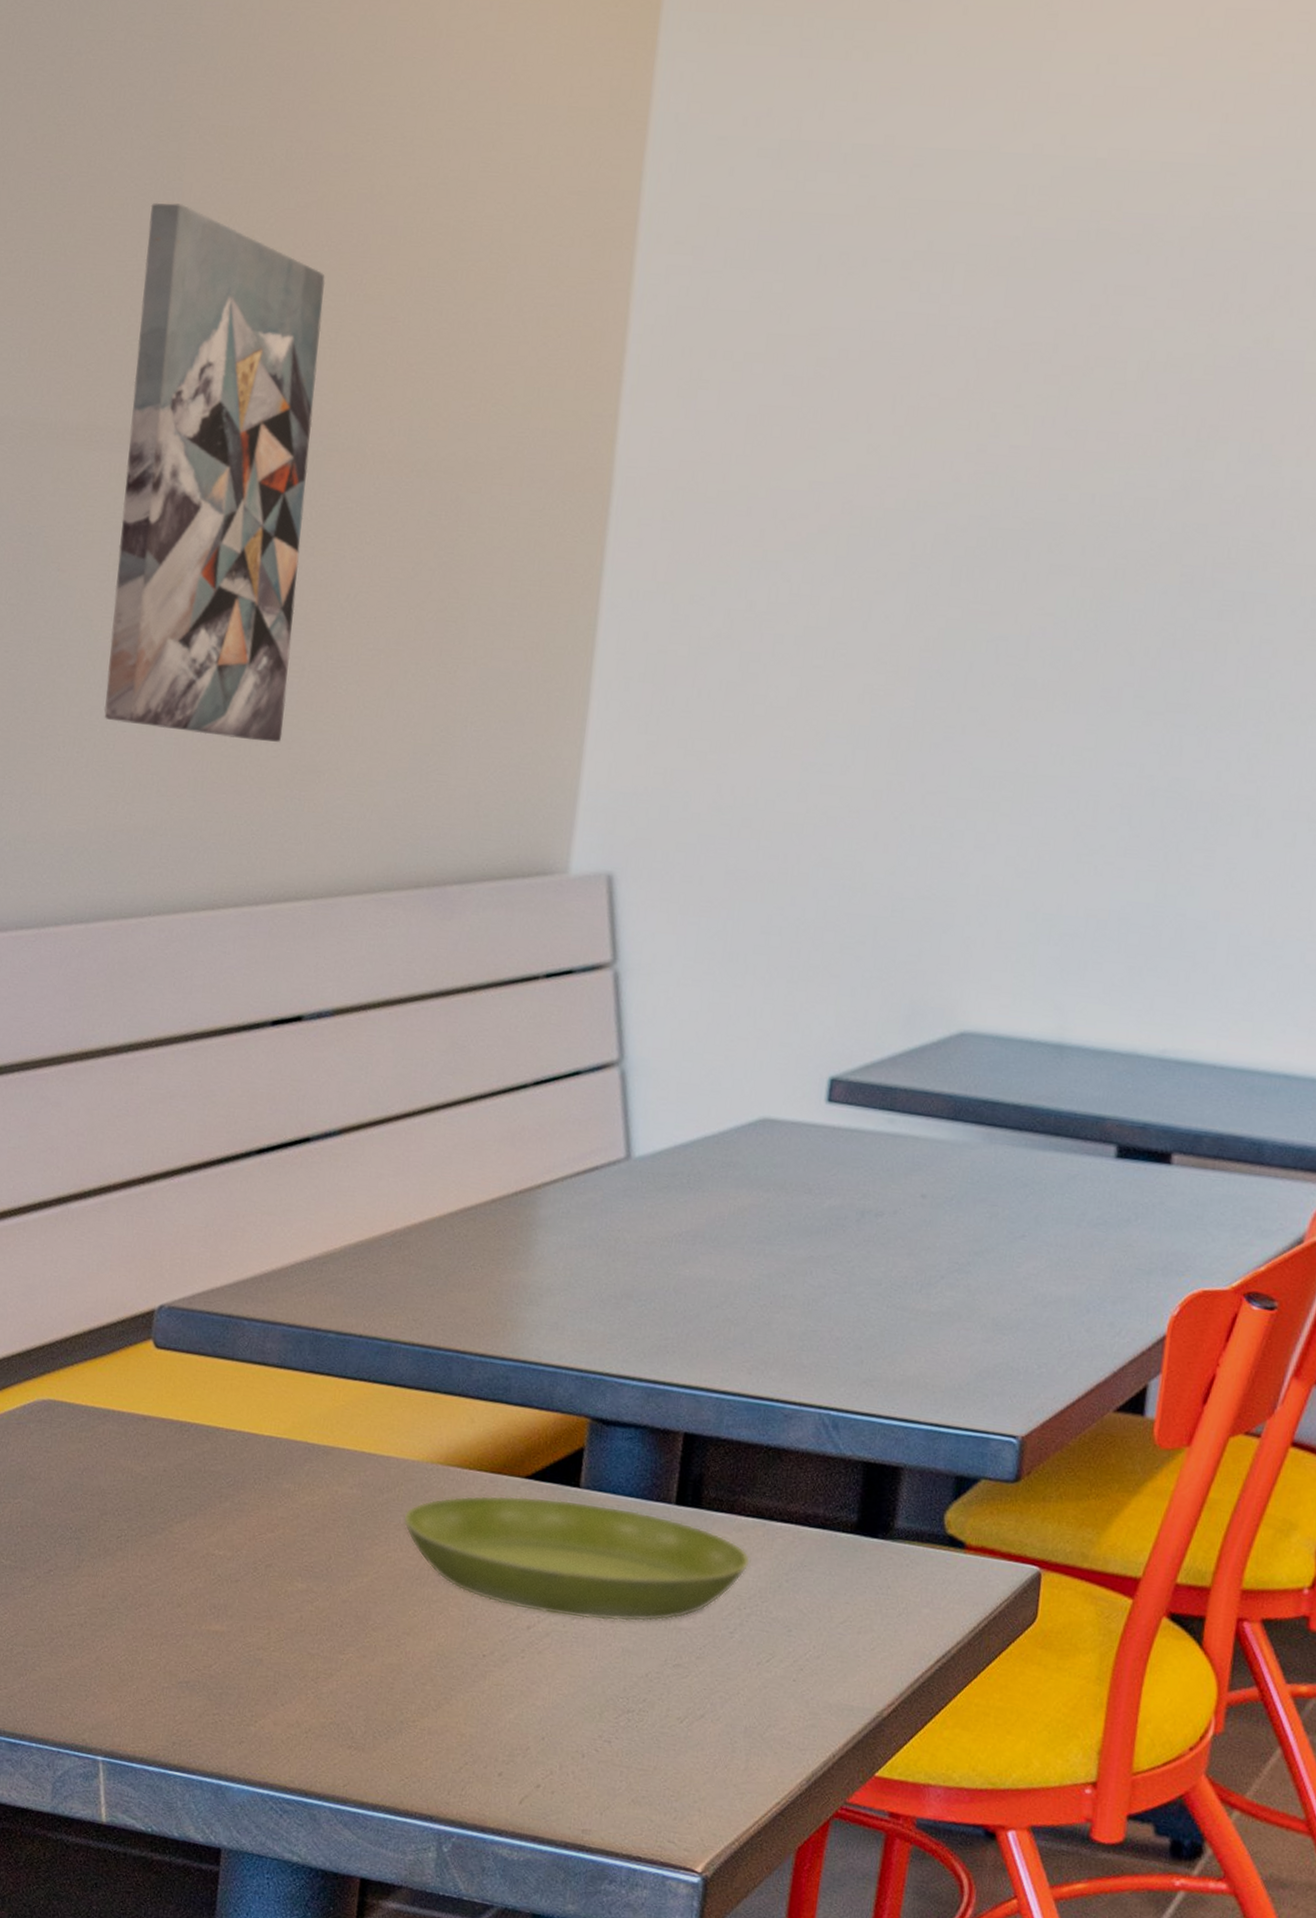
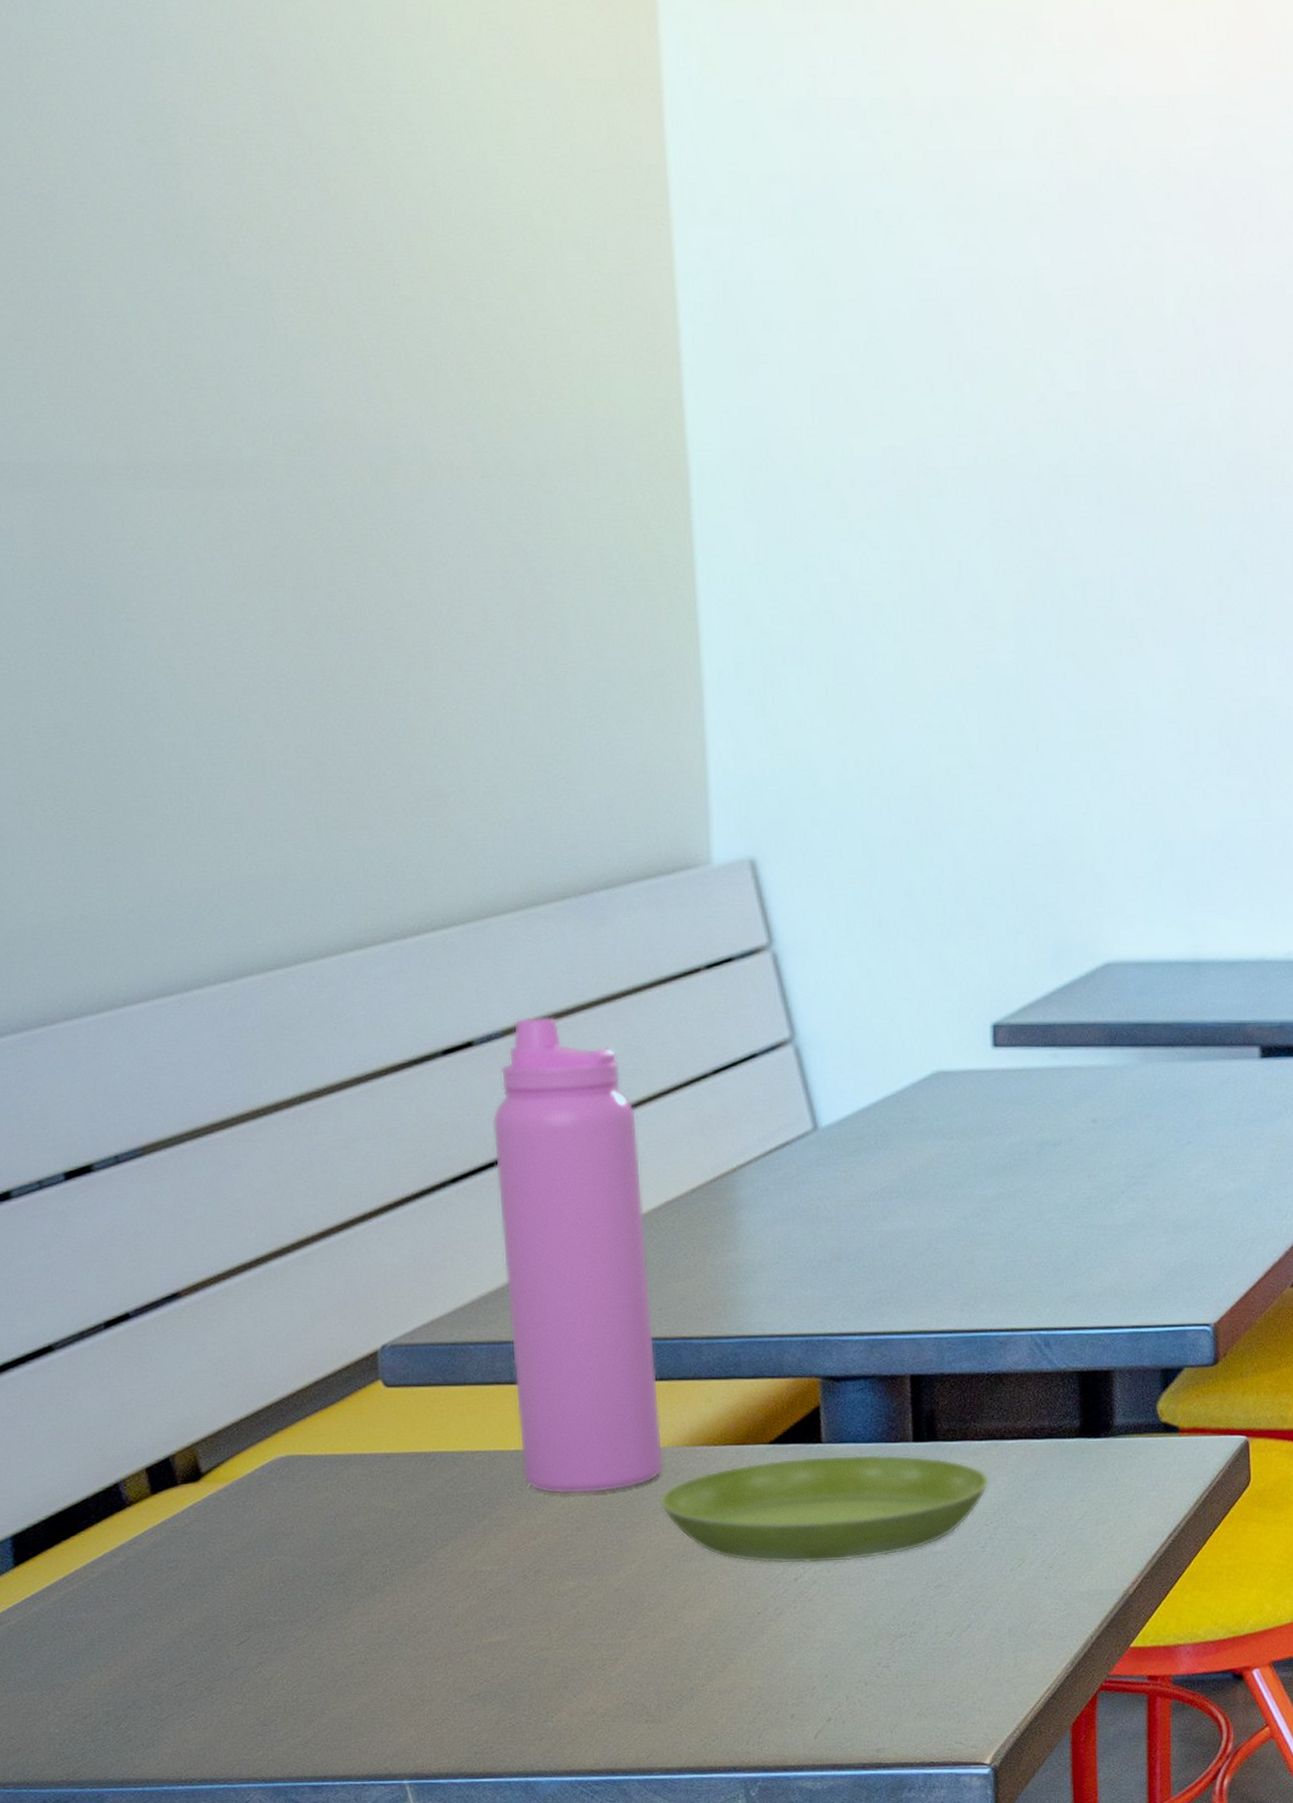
wall art: present [104,202,326,742] -> none [151,214,399,773]
water bottle: none [272,999,450,1498] -> present [492,1017,664,1495]

